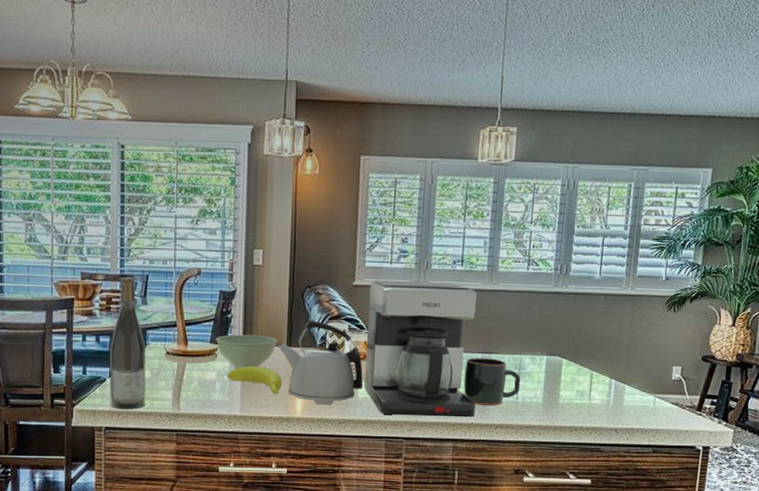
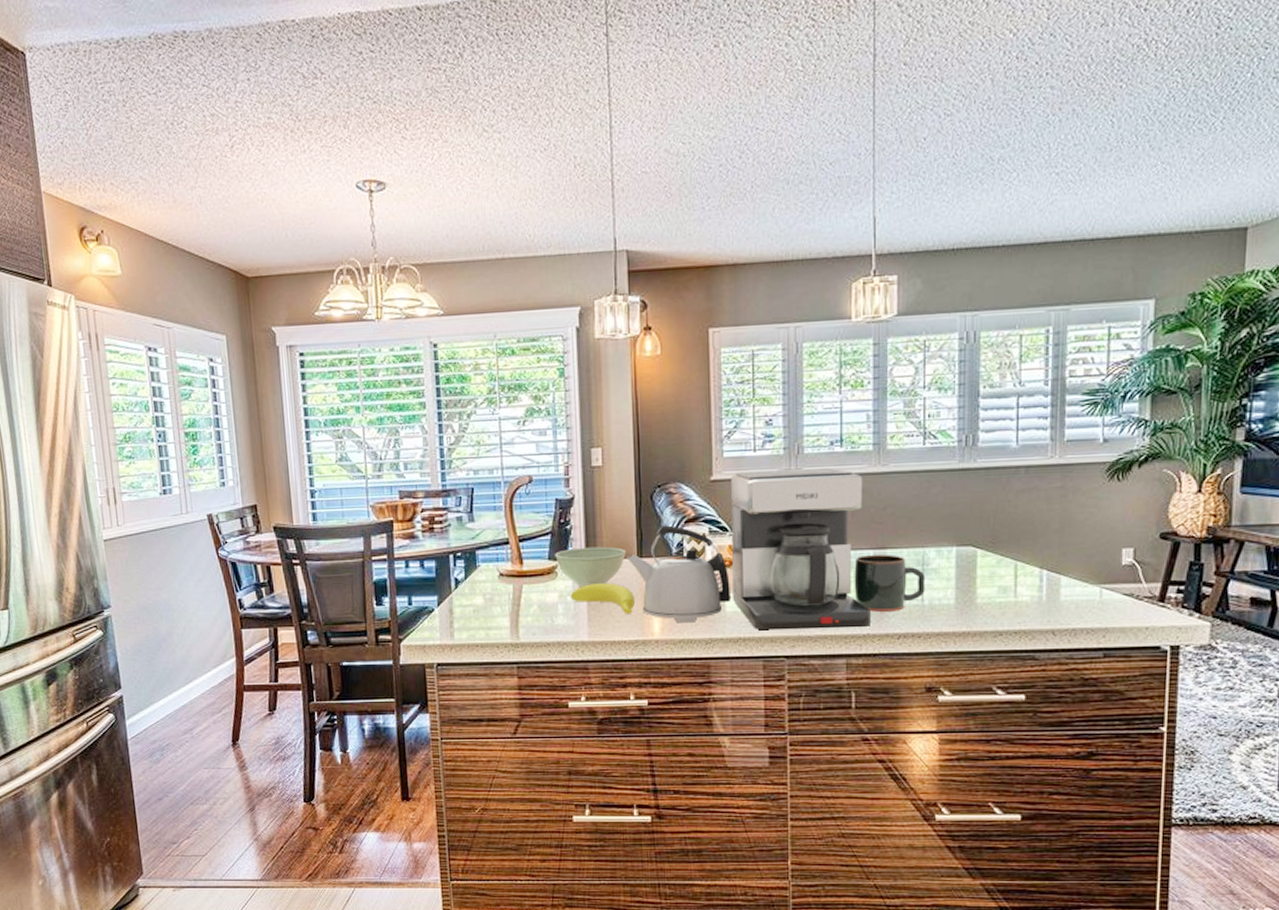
wine bottle: present [109,278,146,411] -> none [435,492,481,643]

